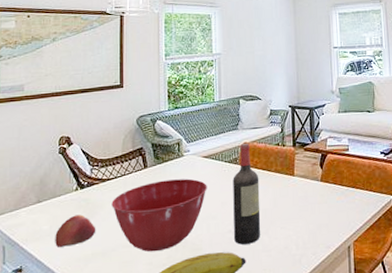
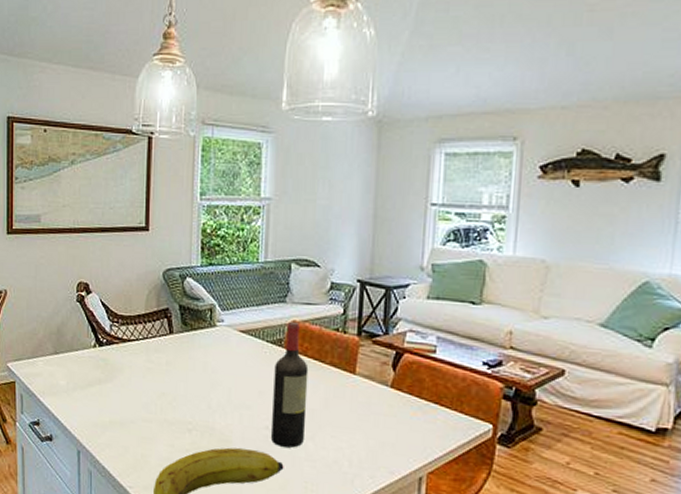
apple: present [55,214,96,247] -> none [72,374,115,408]
mixing bowl: present [111,178,207,252] -> none [132,351,243,434]

